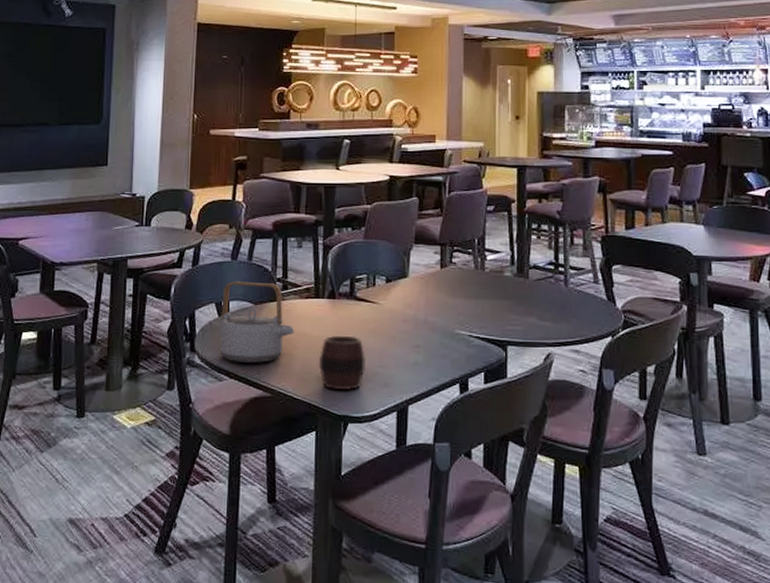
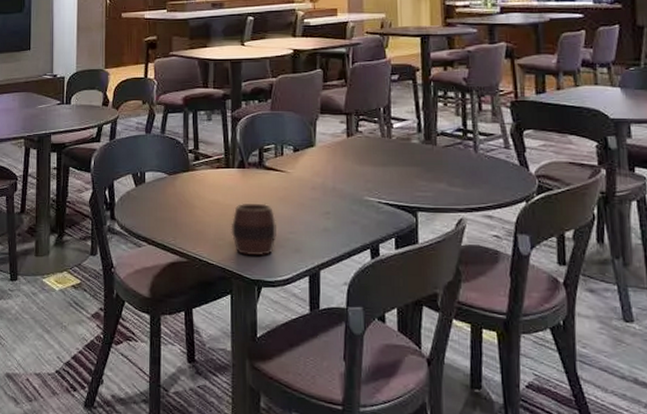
teapot: present [219,281,294,363] -> none [137,153,207,230]

